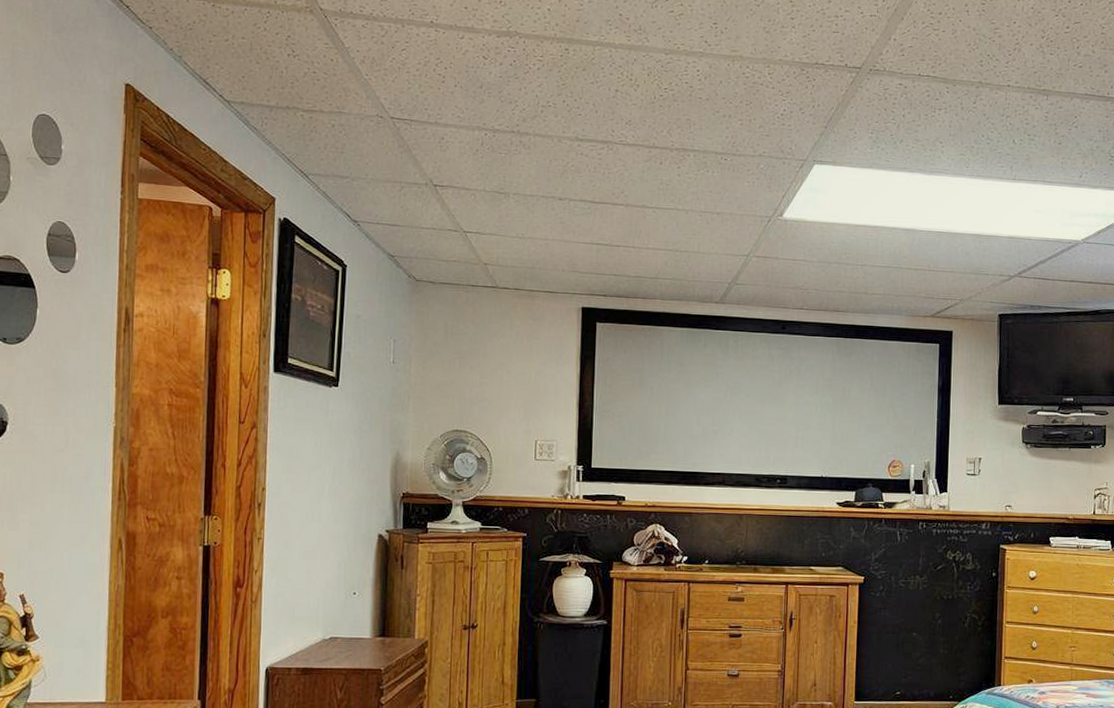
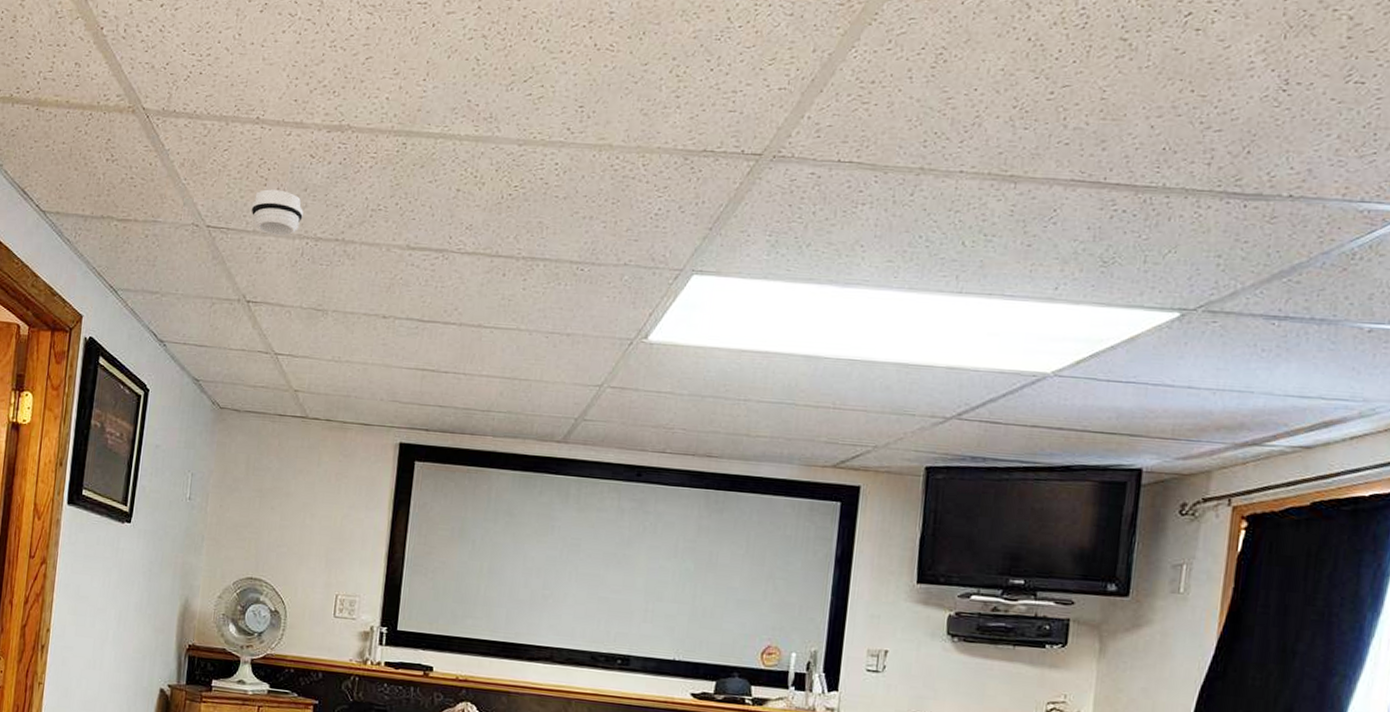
smoke detector: none [431,86,480,128] -> present [251,189,304,236]

